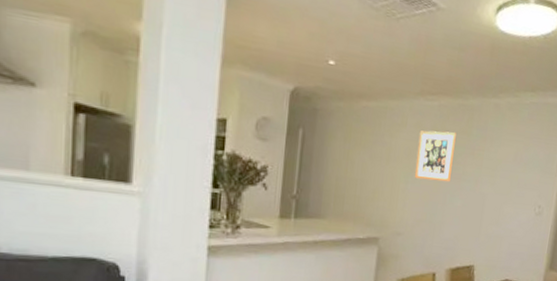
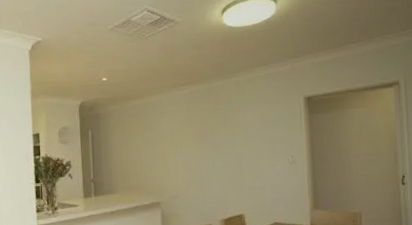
wall art: present [414,130,456,183] -> none [178,110,210,151]

